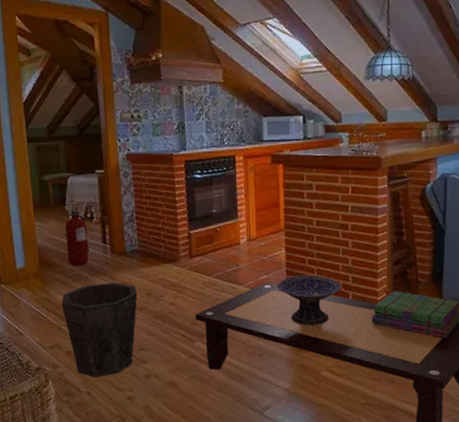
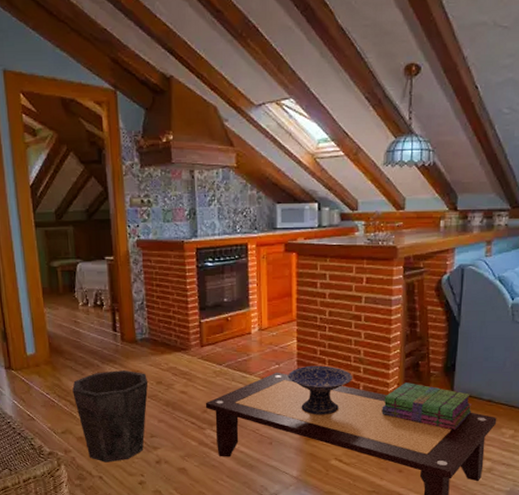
fire extinguisher: present [65,210,90,266] -> none [75,297,100,353]

